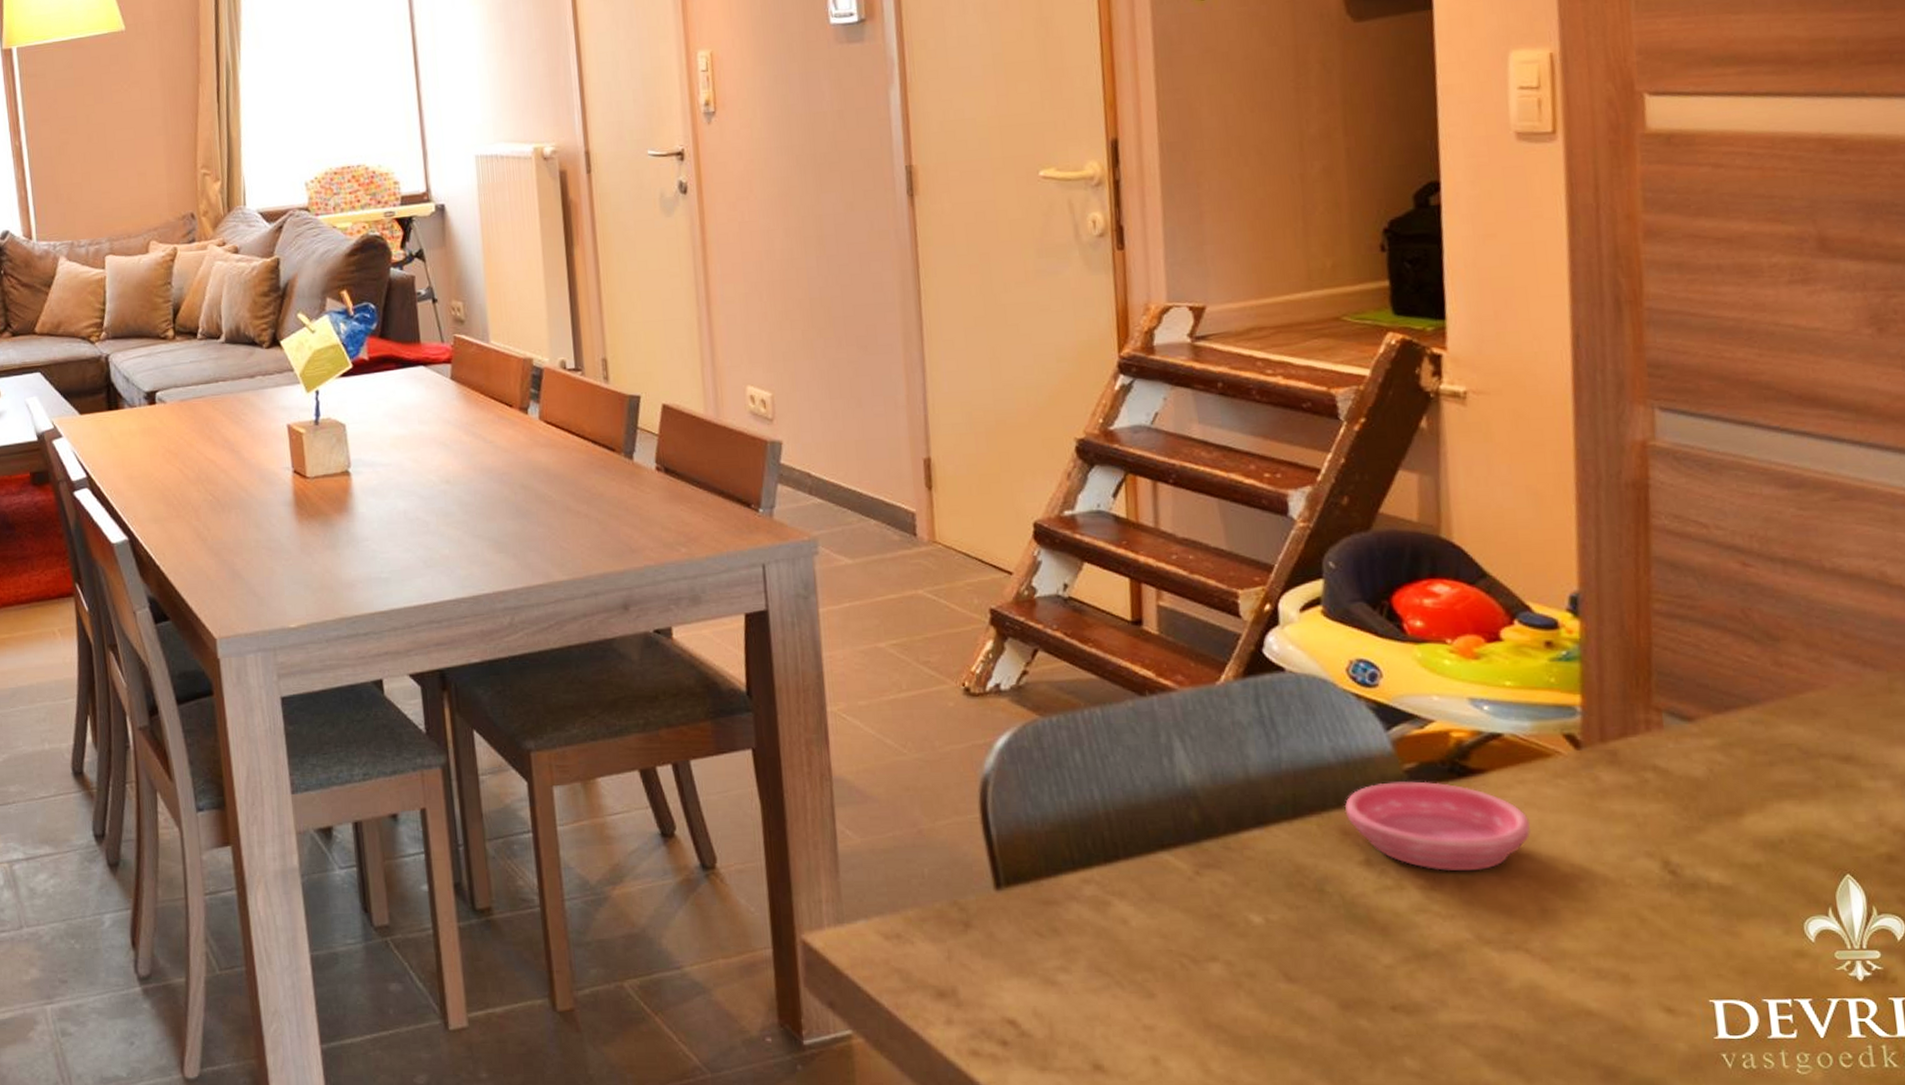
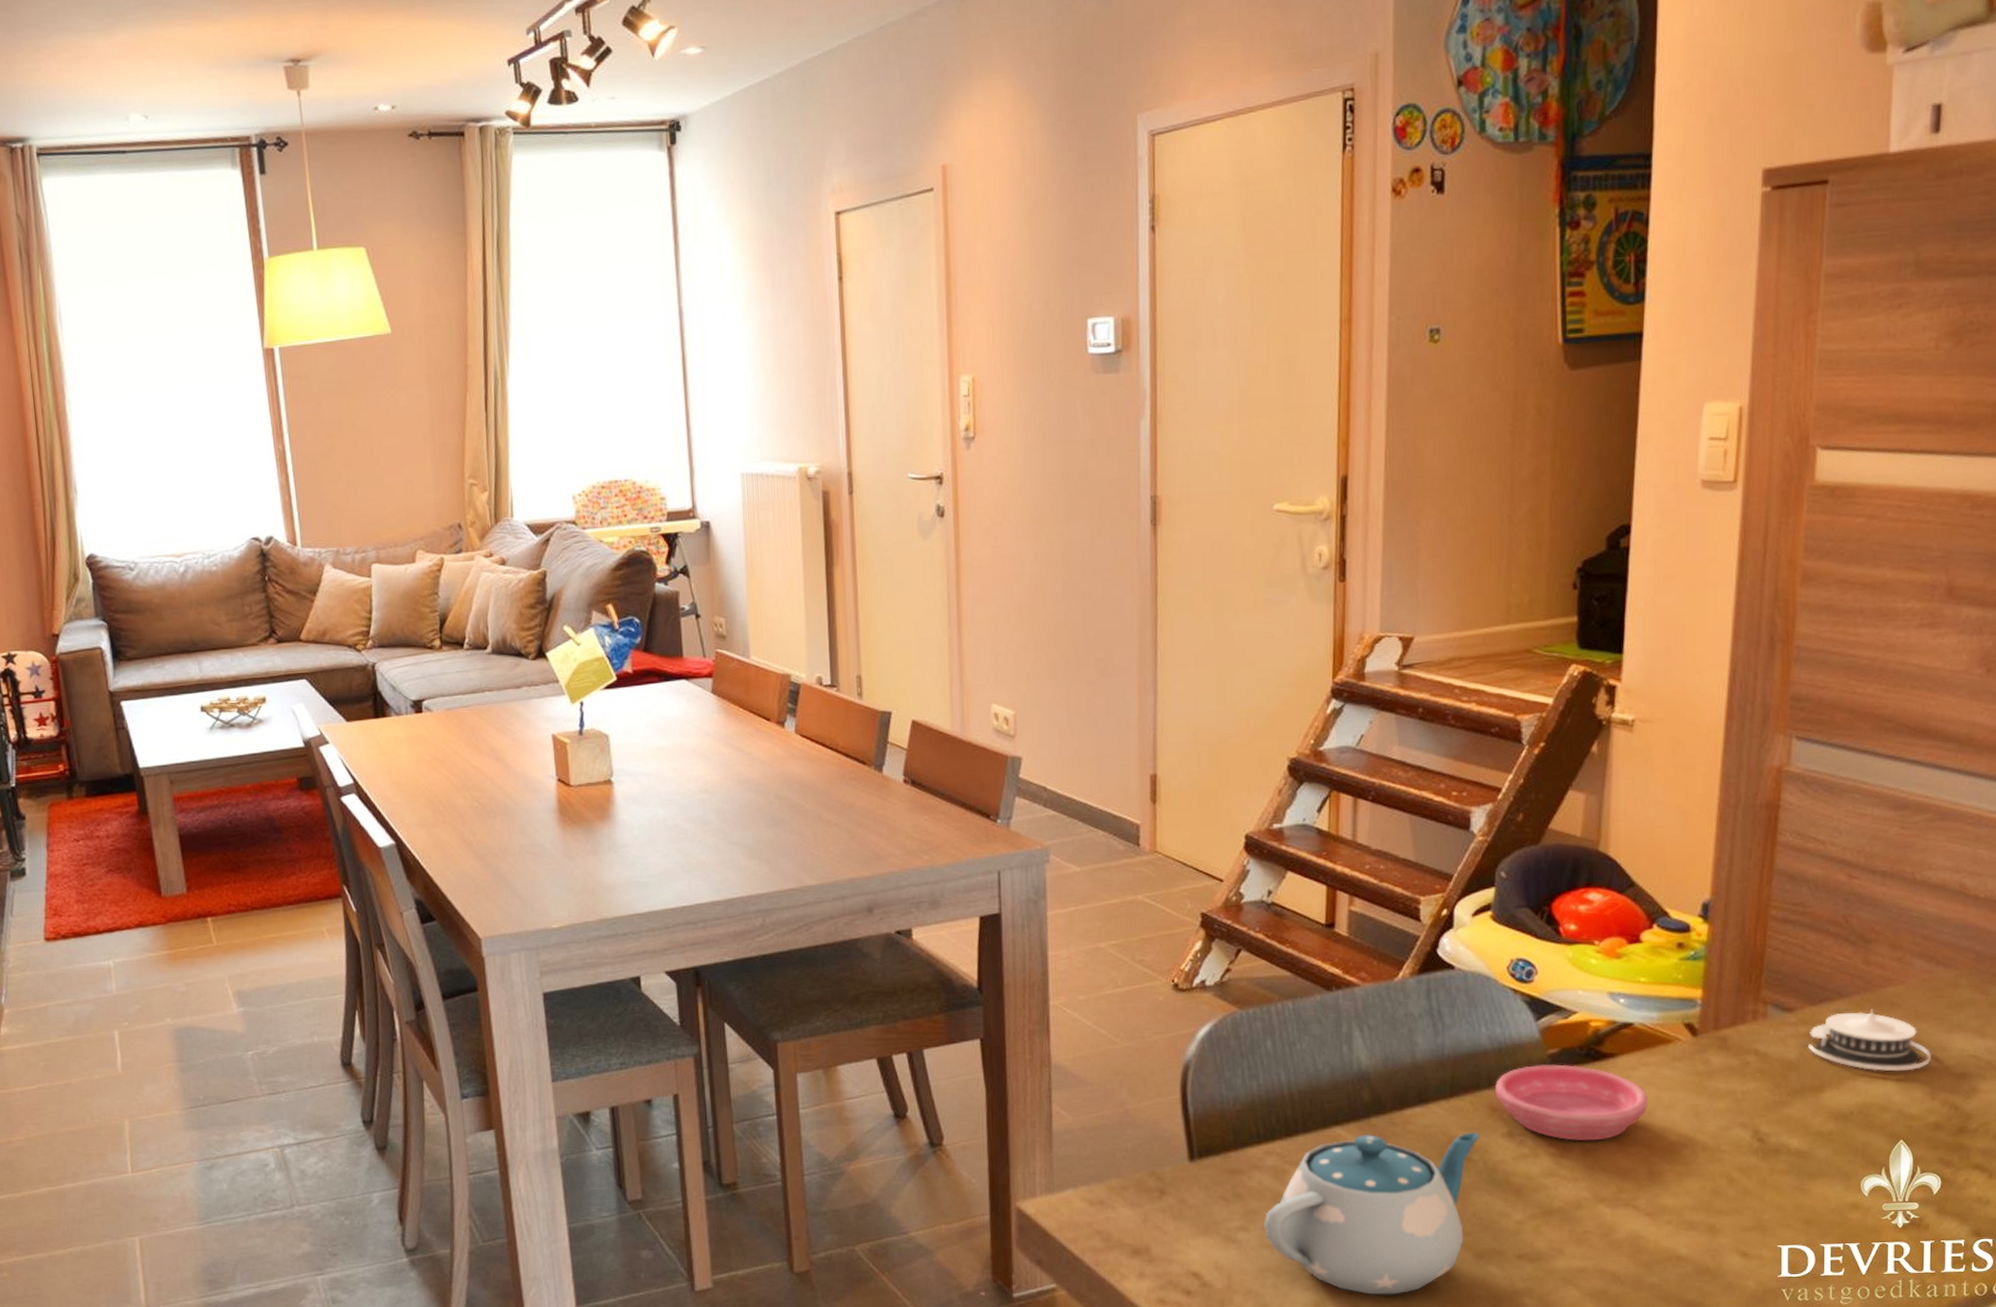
teapot: none [1085,858,1333,1051] -> present [1263,1131,1480,1296]
architectural model: none [1717,718,1872,792] -> present [1808,1009,1931,1072]

